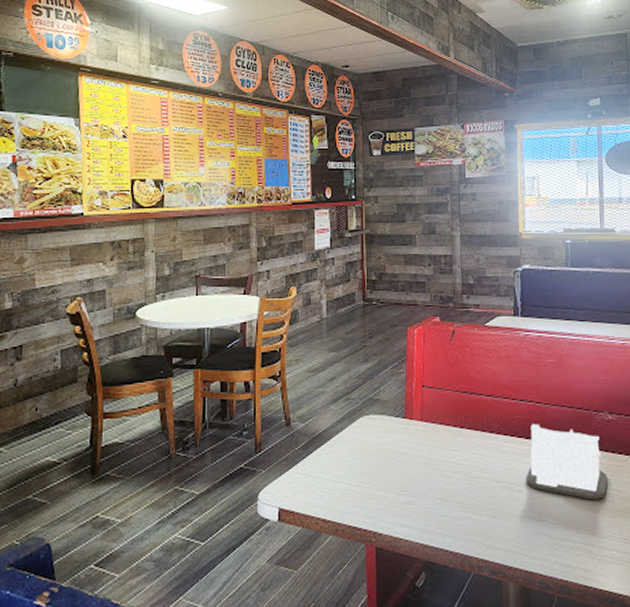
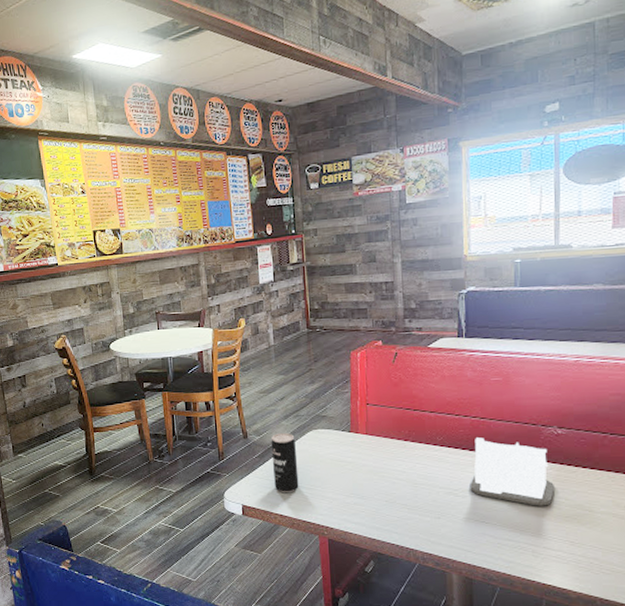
beverage can: none [317,419,346,492] -> present [271,433,299,493]

